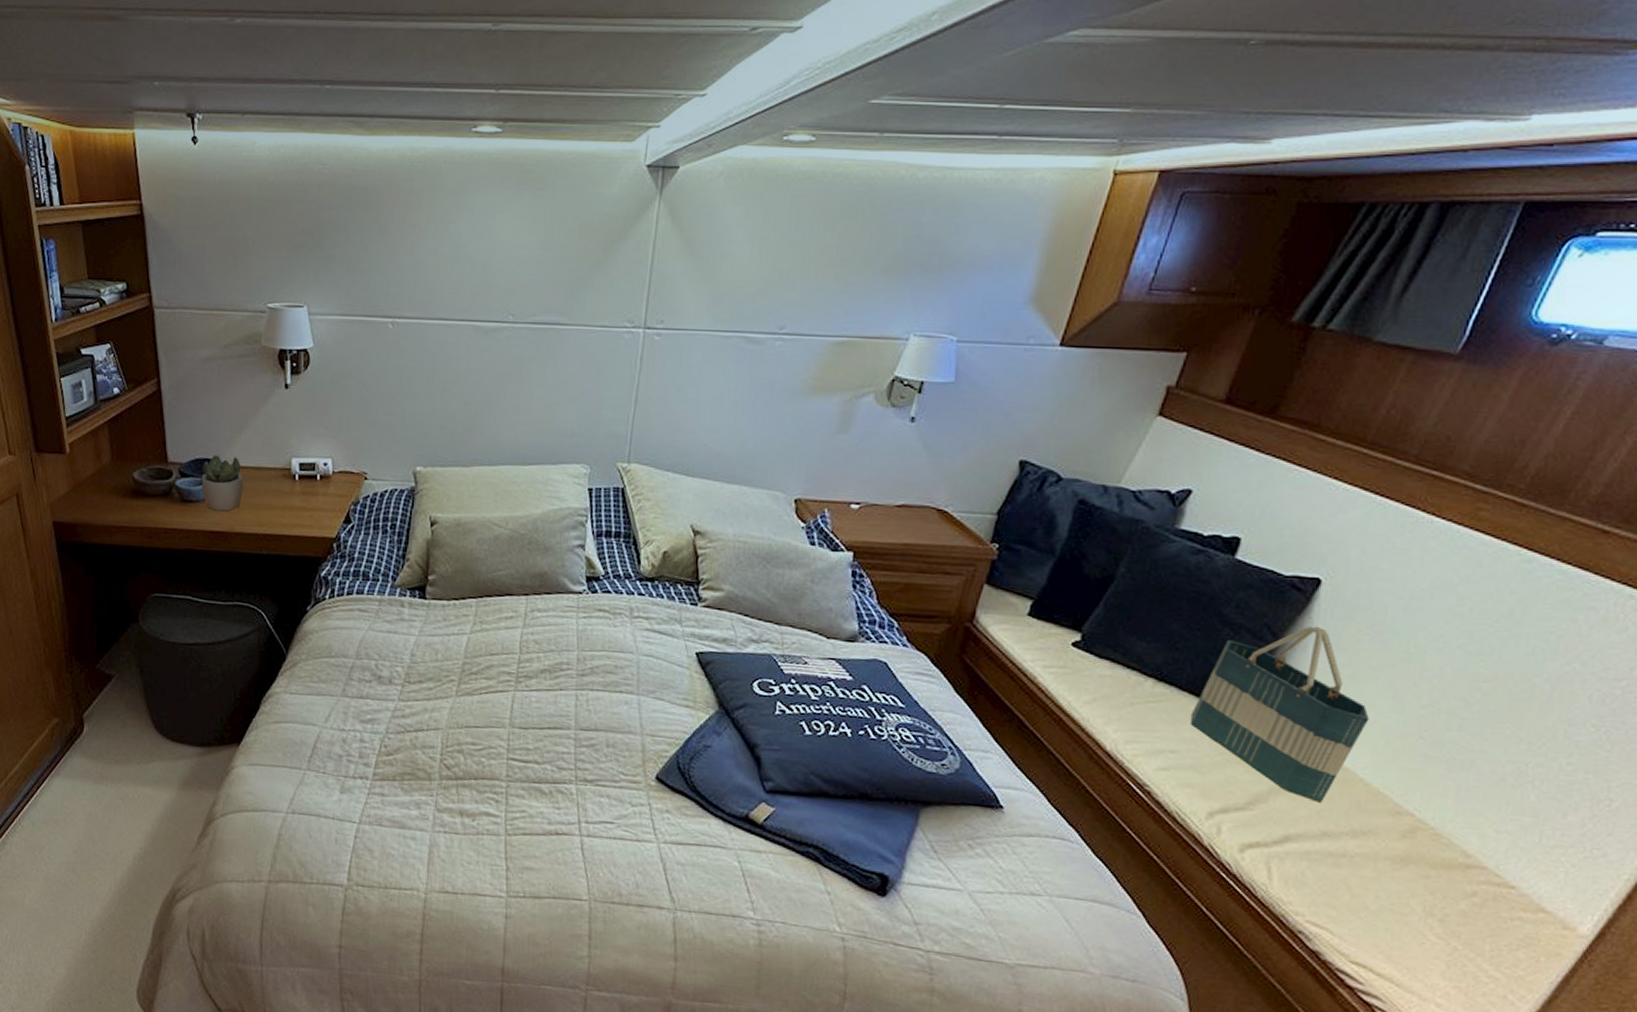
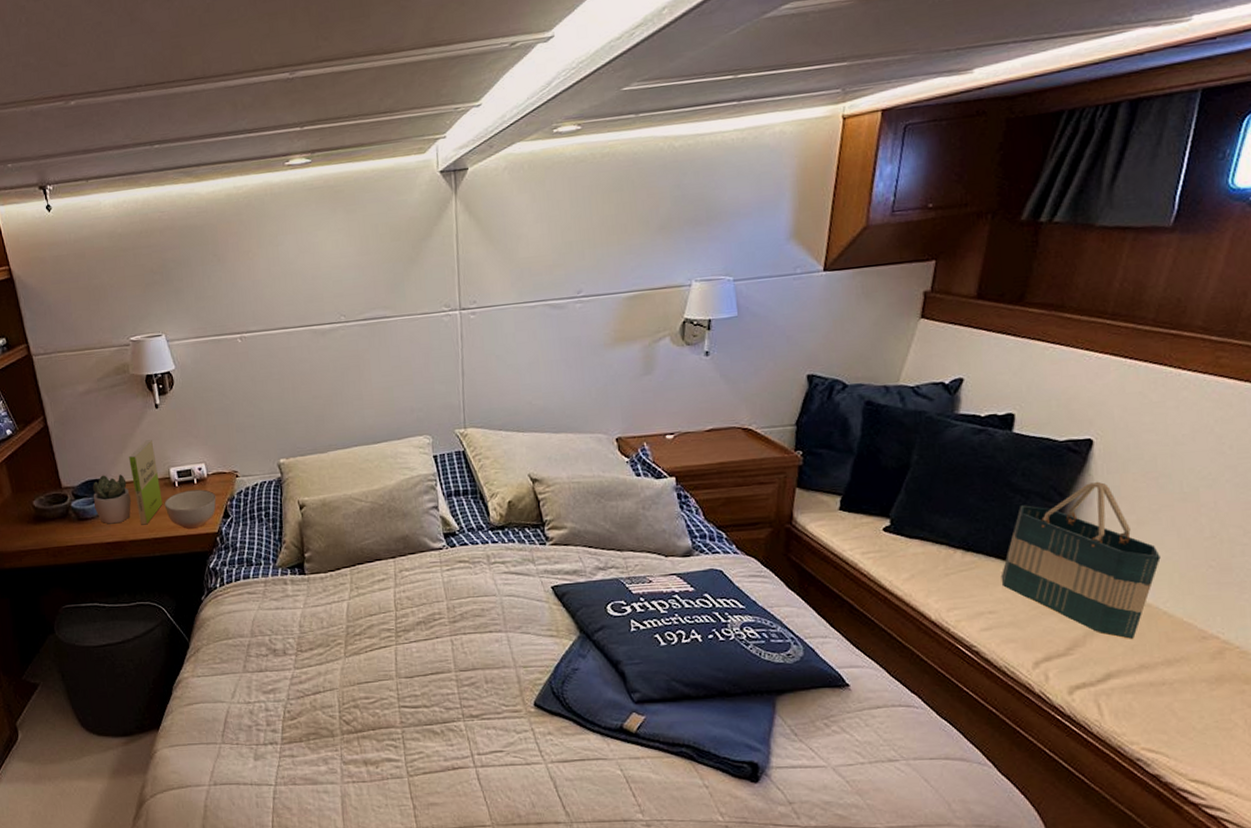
book: none [247,423,279,518] -> present [129,440,163,525]
bowl: none [280,486,339,530] -> present [164,489,216,529]

